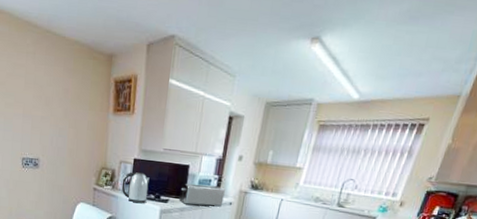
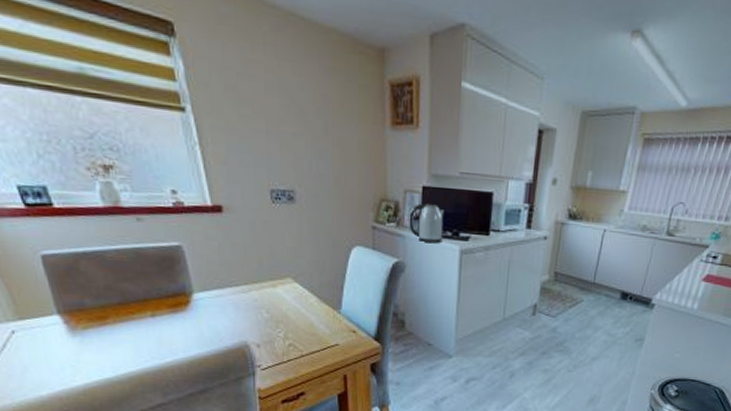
toaster: present [179,182,225,207] -> none [483,214,538,243]

